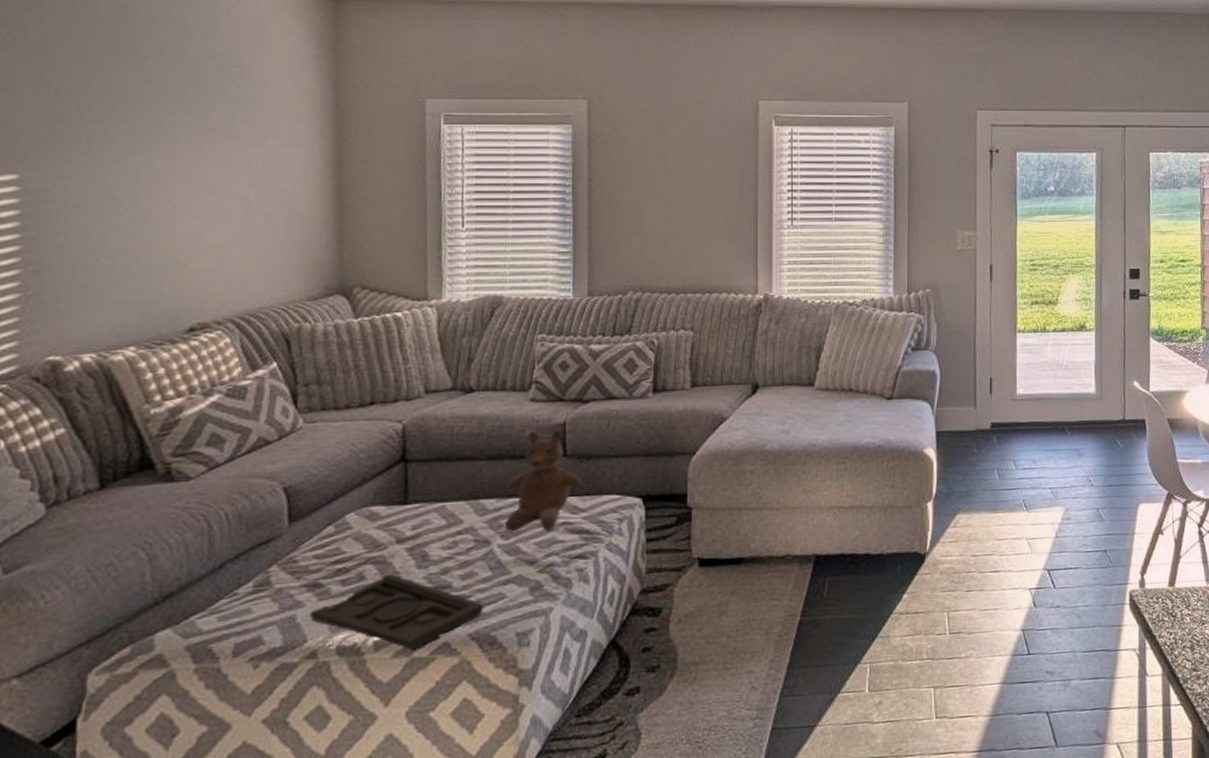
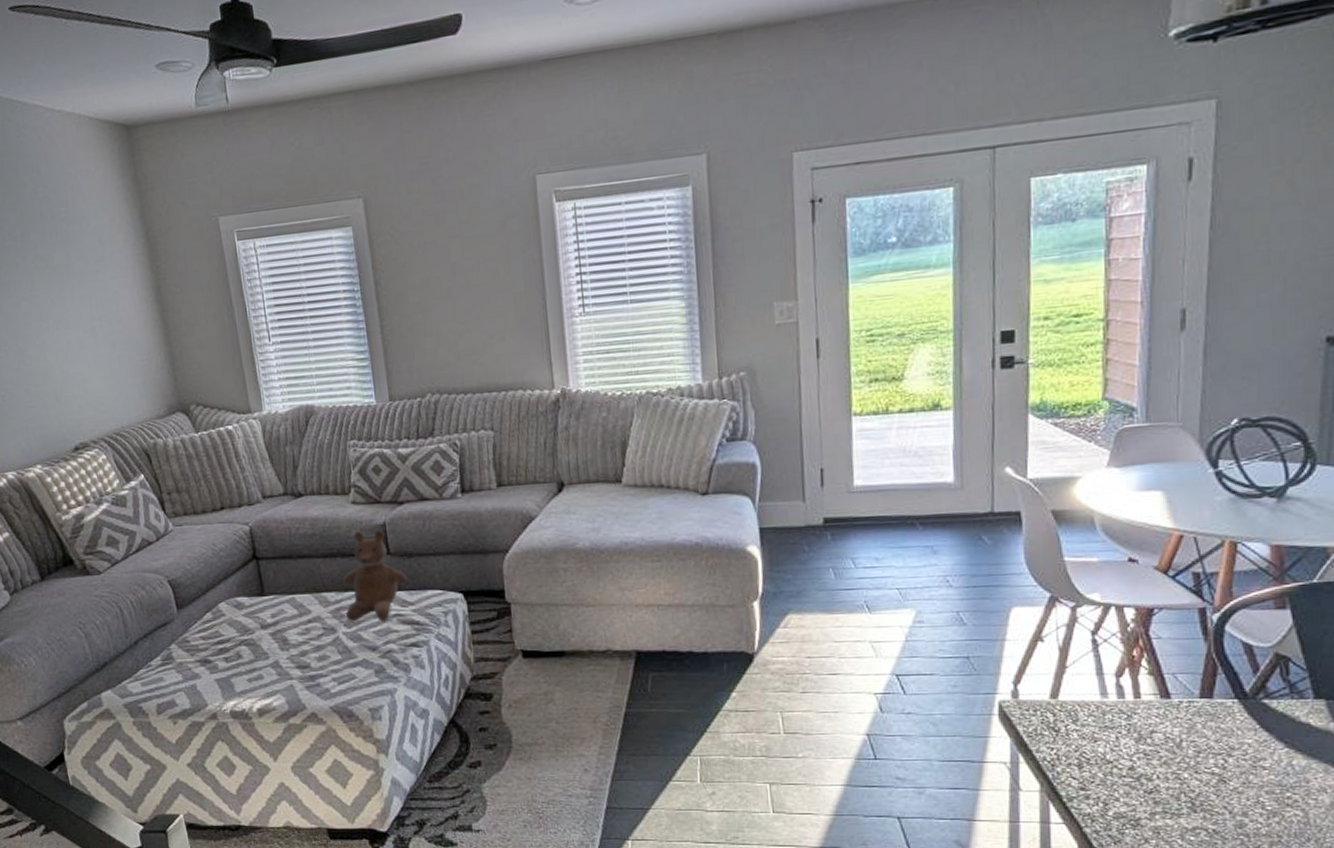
decorative tray: present [309,573,484,650] -> none [206,654,339,717]

